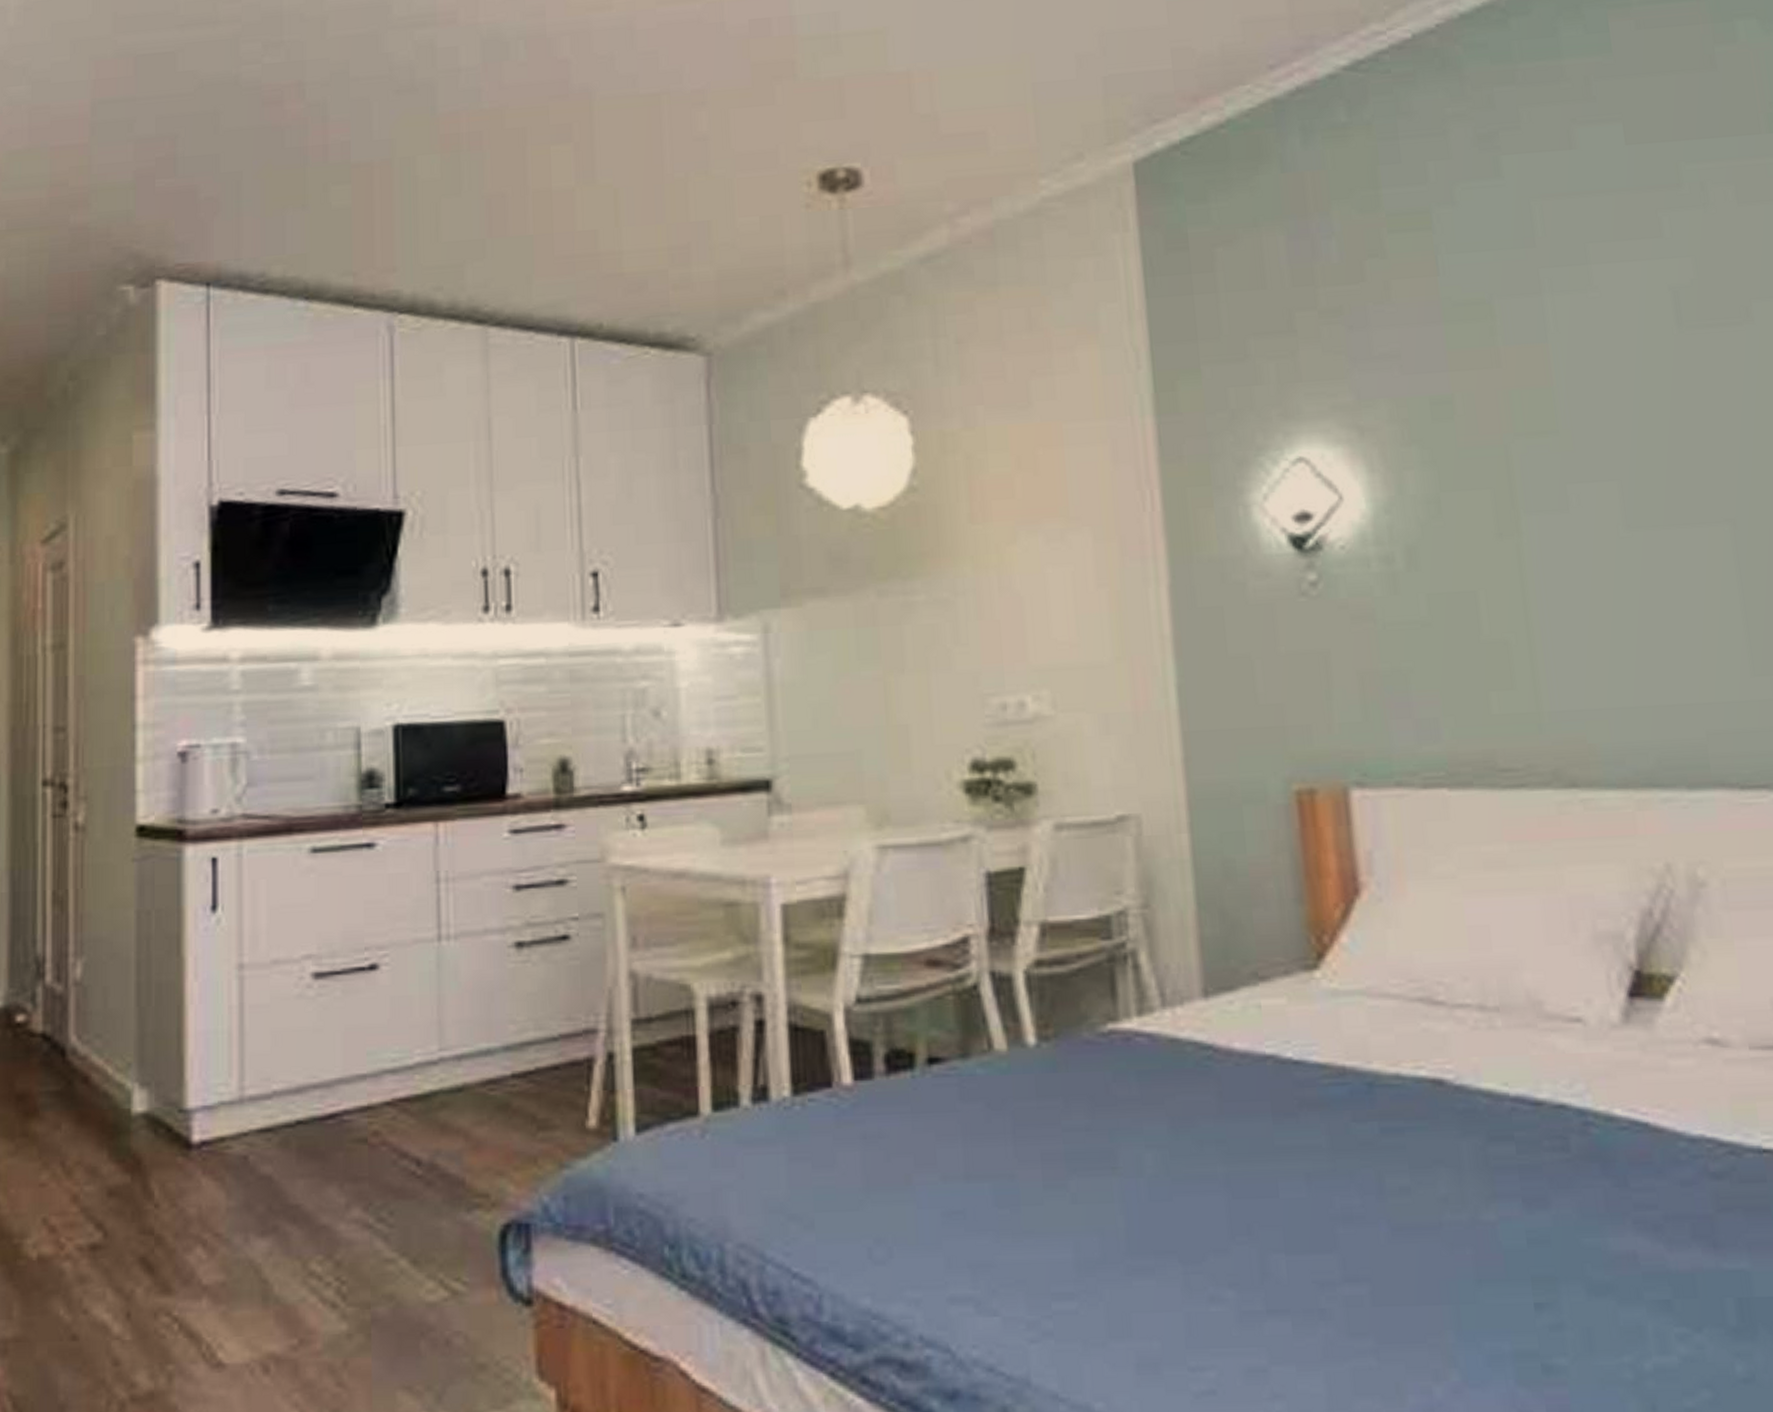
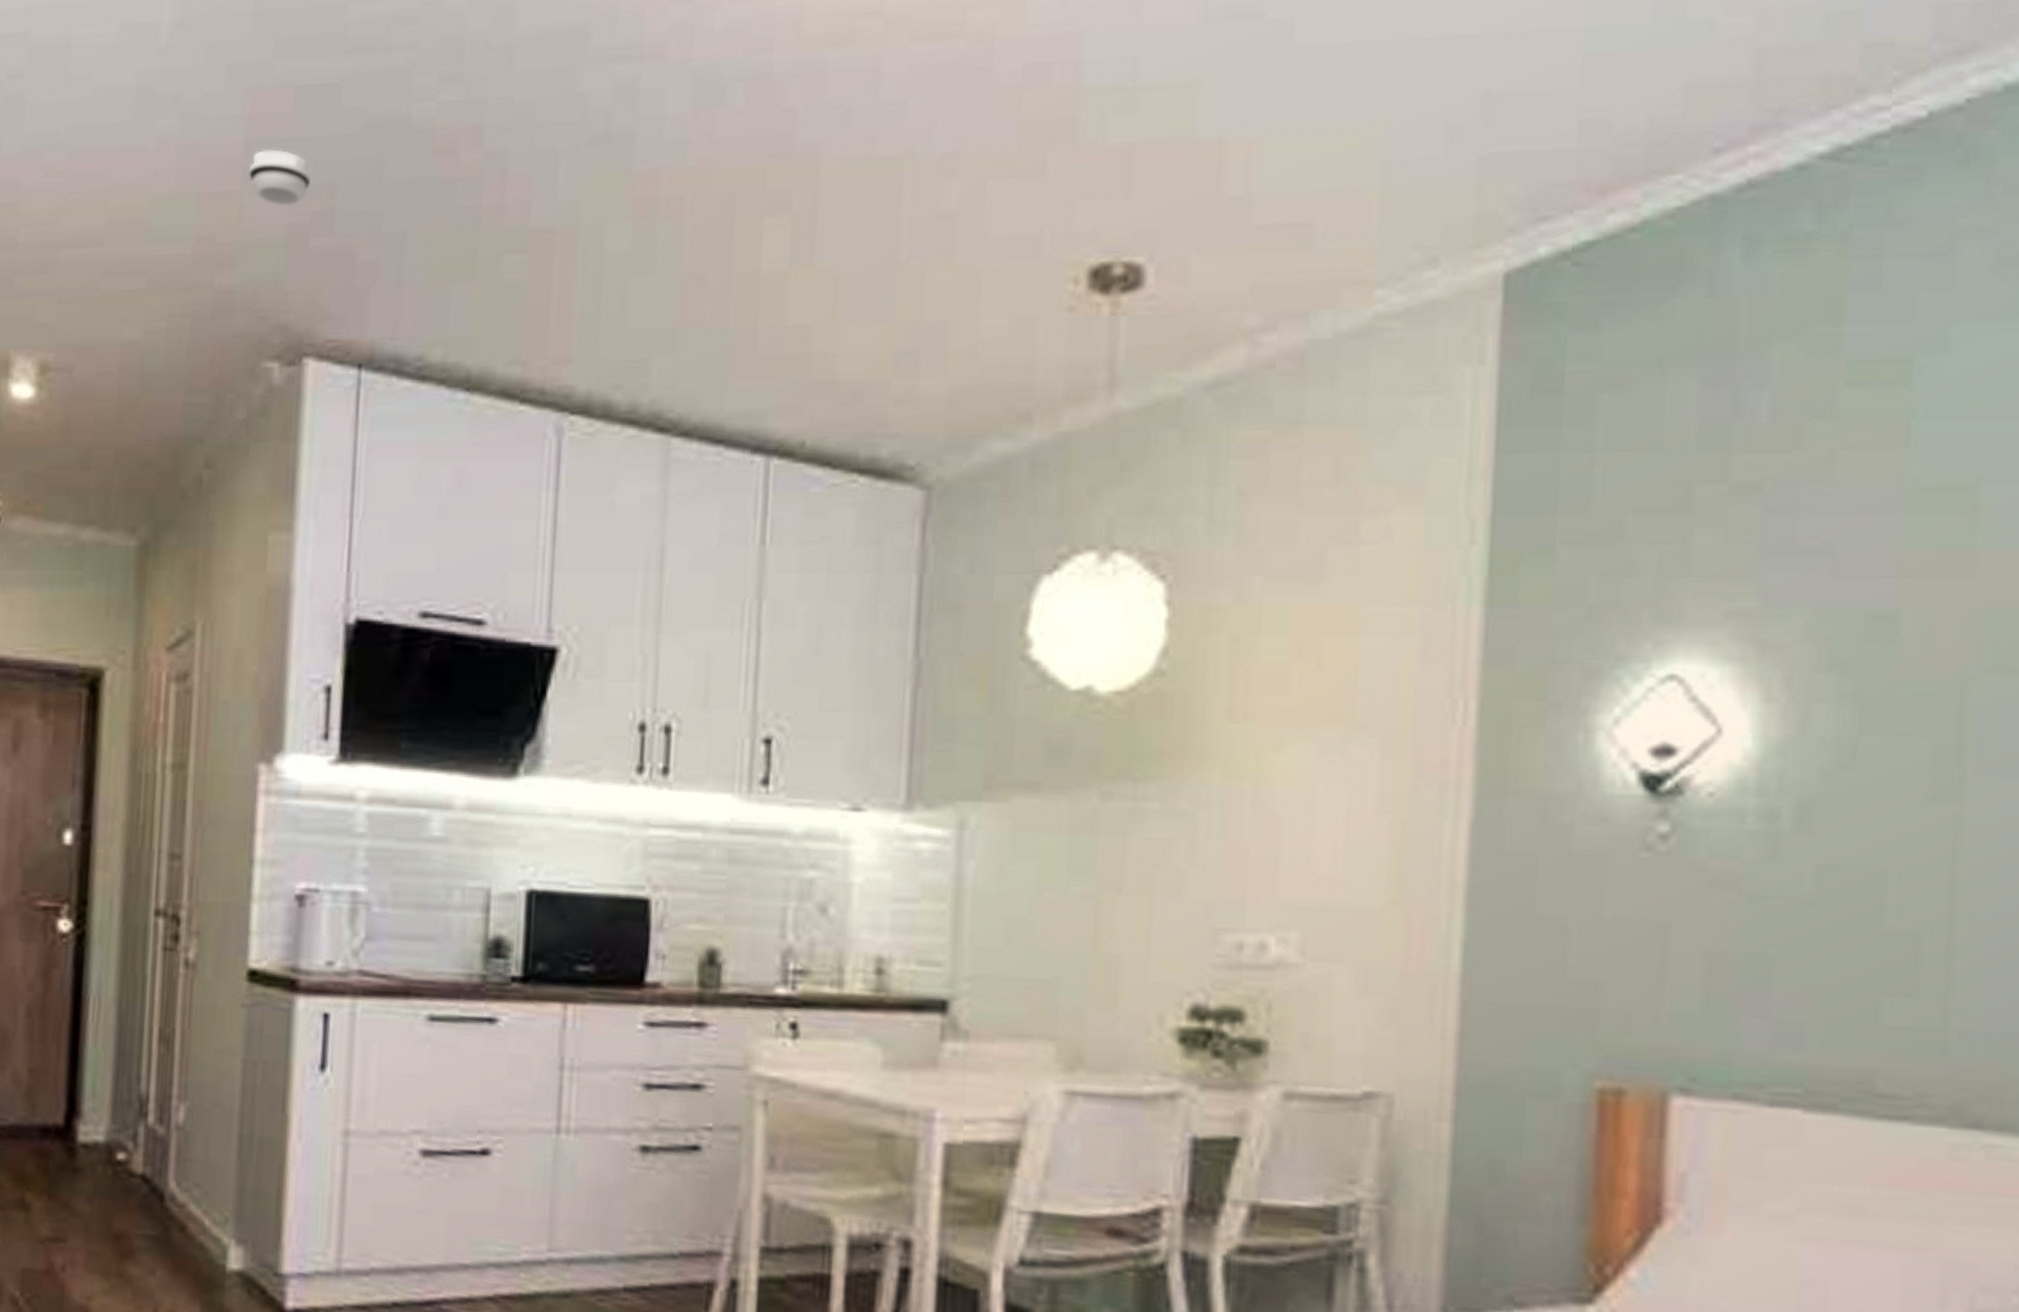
smoke detector: none [97,107,154,155] -> present [249,149,311,206]

